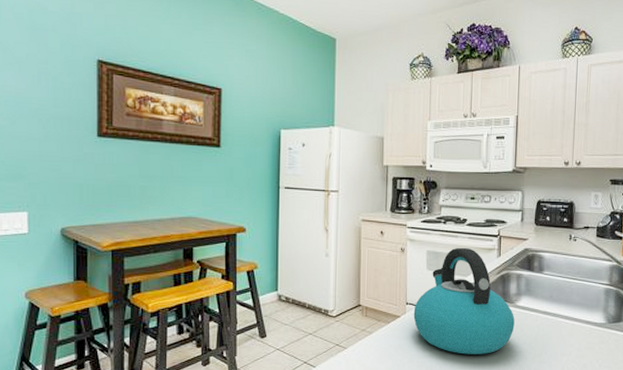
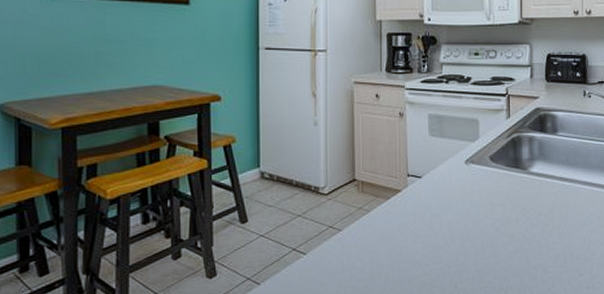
kettle: present [413,247,515,355] -> none [416,109,529,231]

